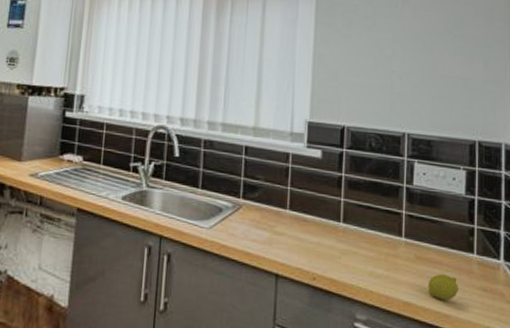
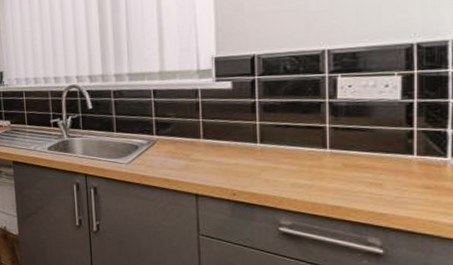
fruit: present [428,274,460,301] -> none [359,178,397,201]

